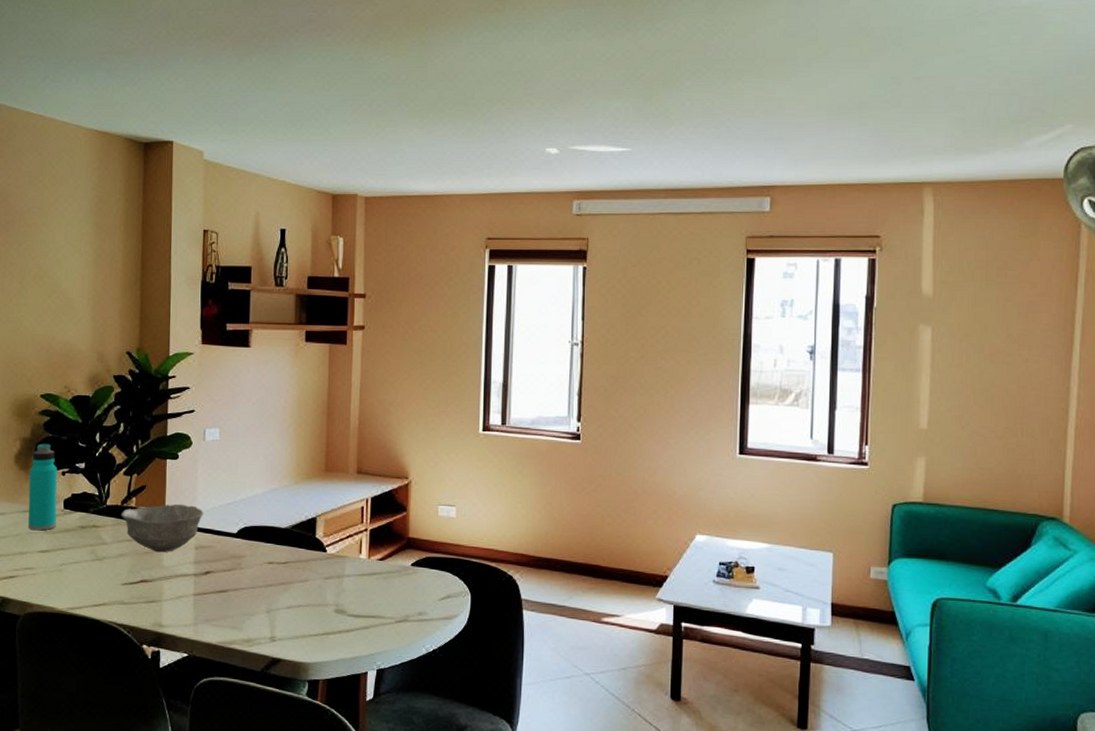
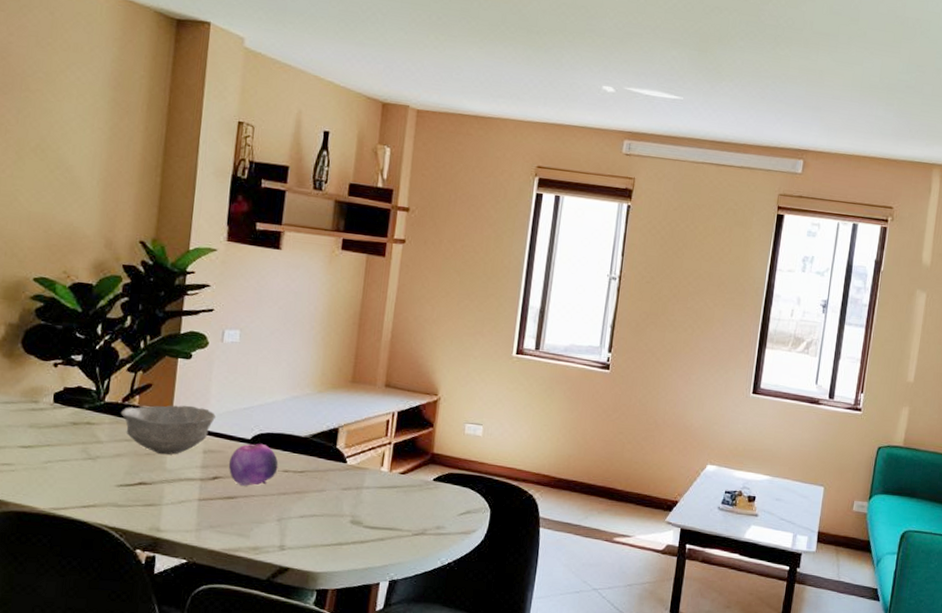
water bottle: present [28,443,58,531] -> none [9,330,49,425]
fruit: none [218,537,263,579] -> present [228,443,279,486]

